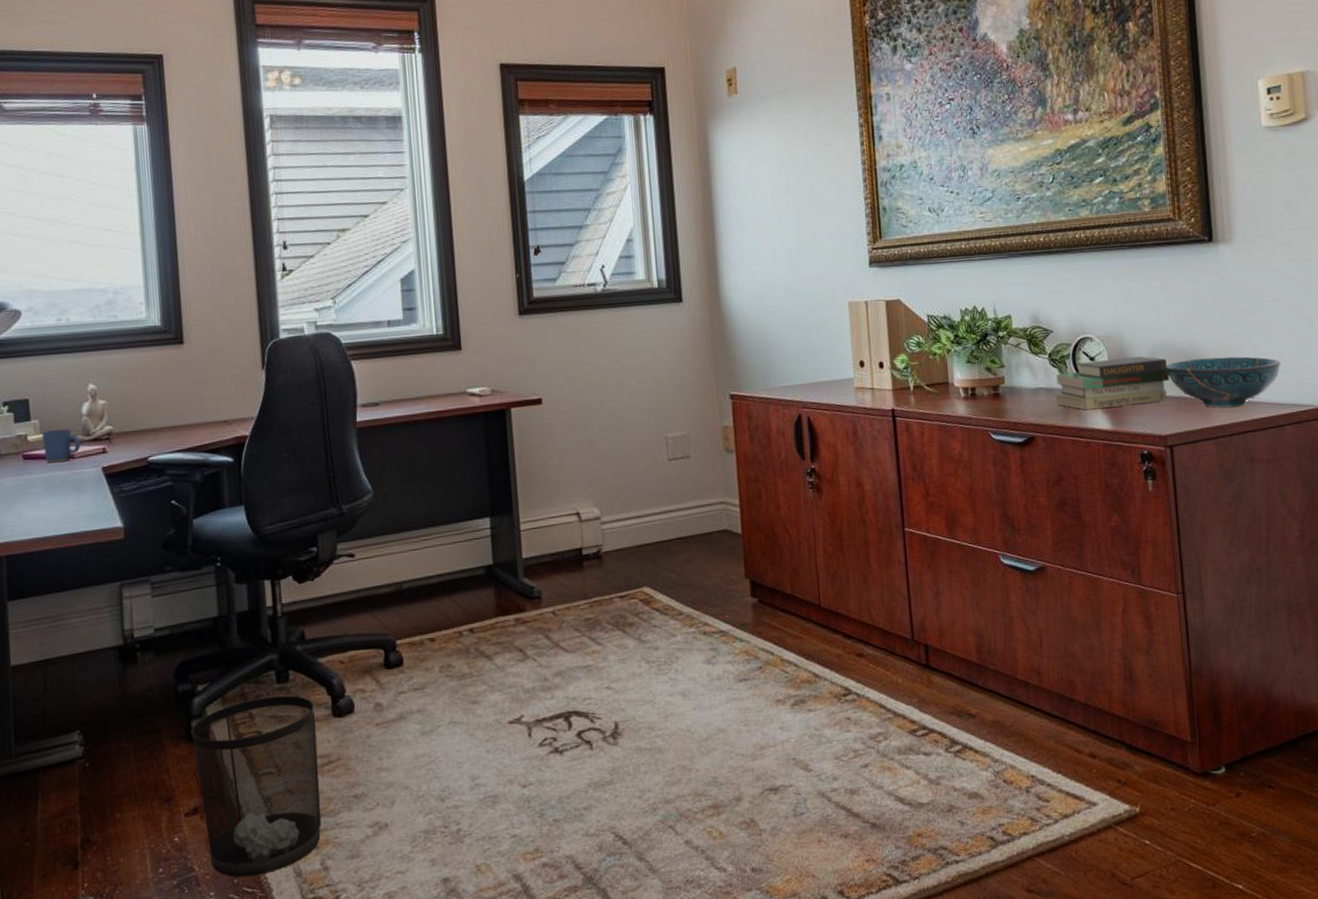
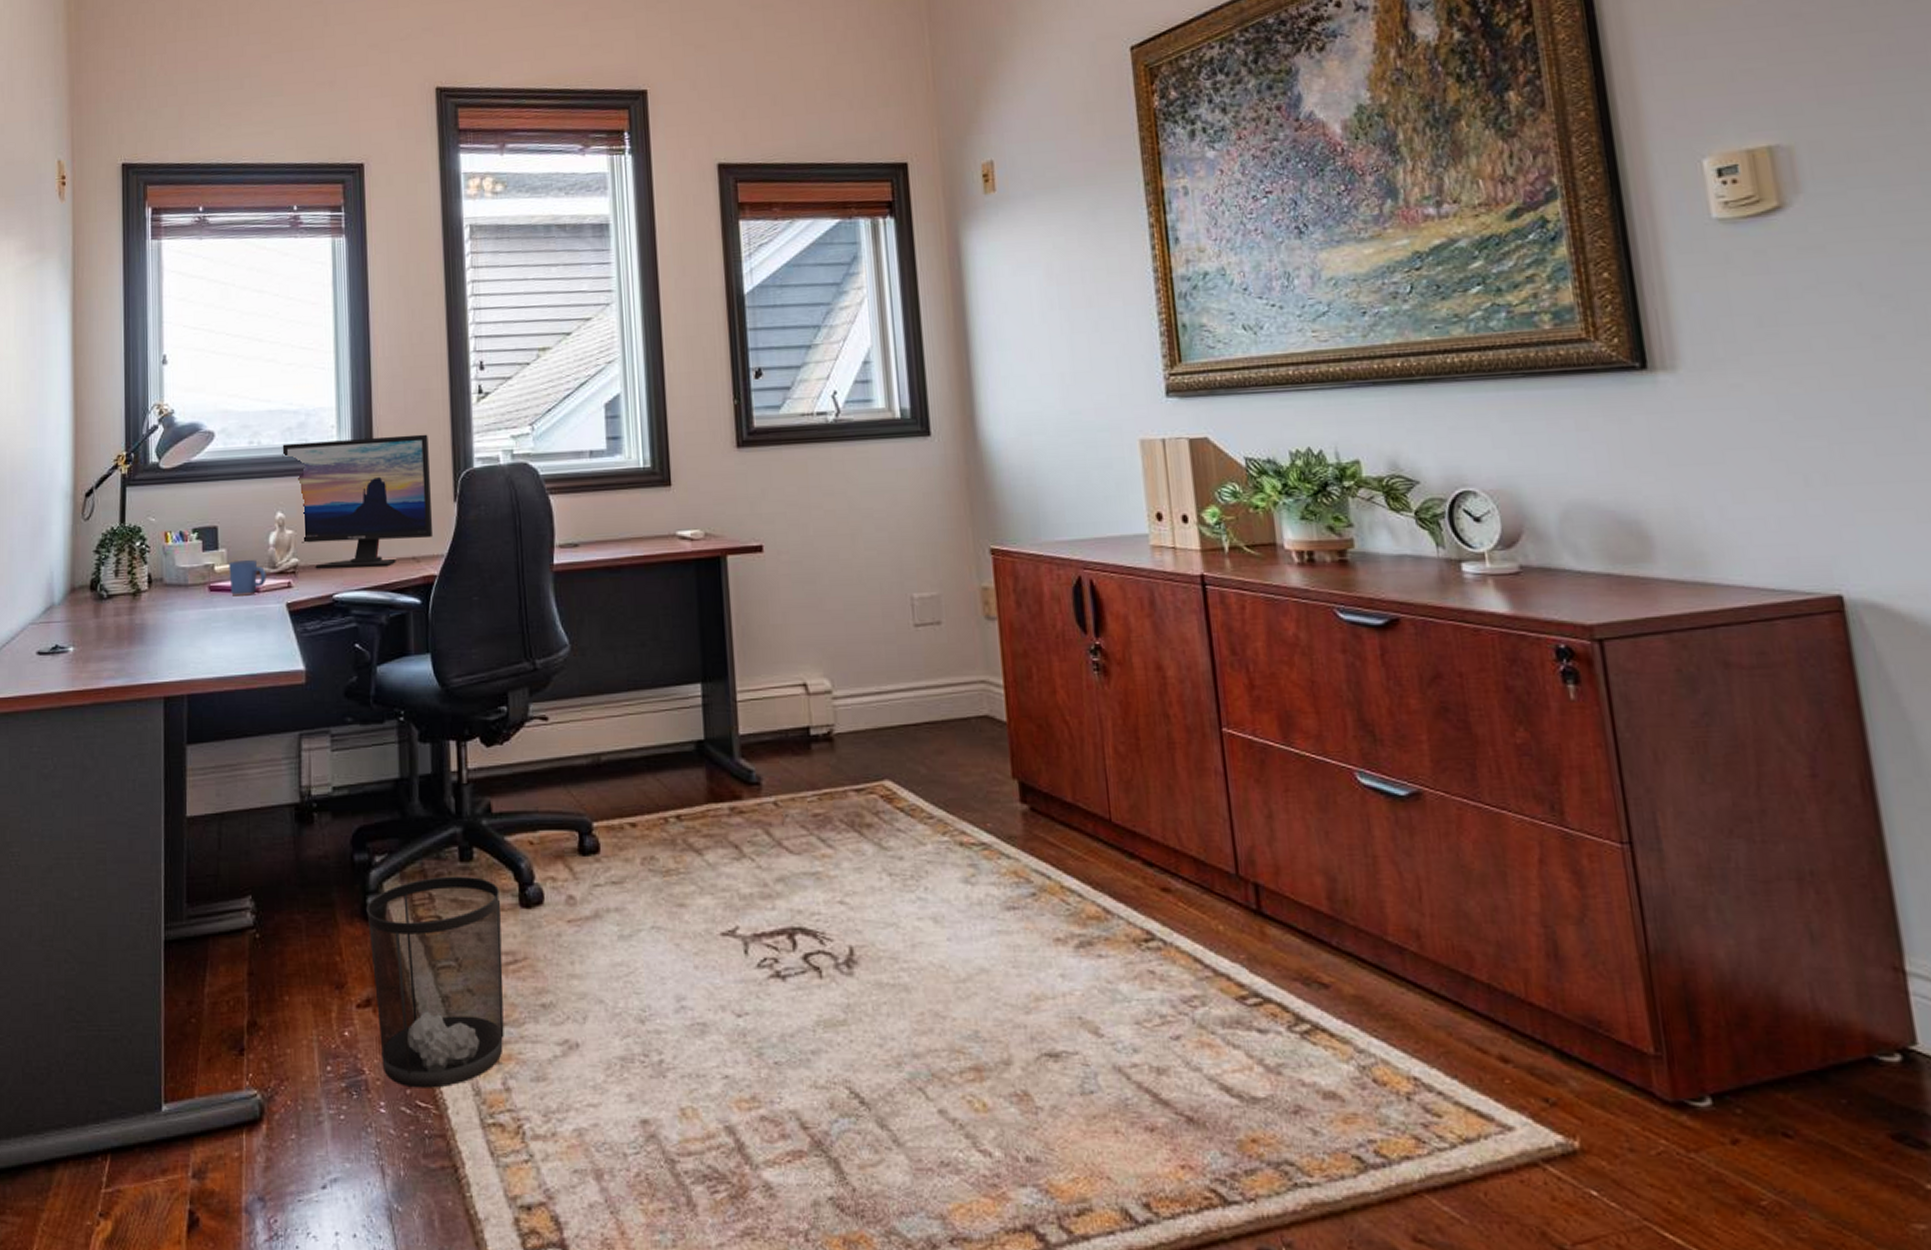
computer monitor: none [91,308,242,435] -> present [282,434,432,569]
books: present [1054,356,1170,411] -> none [1424,518,1594,587]
decorative bowl: present [1166,357,1281,408] -> none [1586,522,1763,592]

